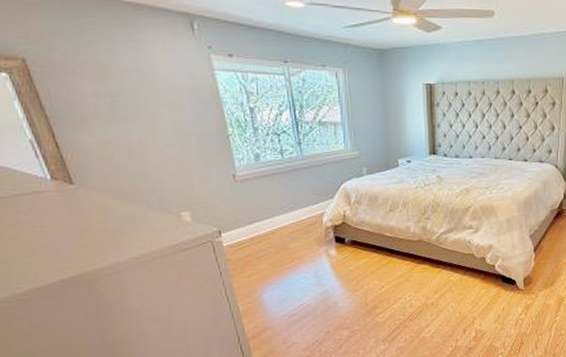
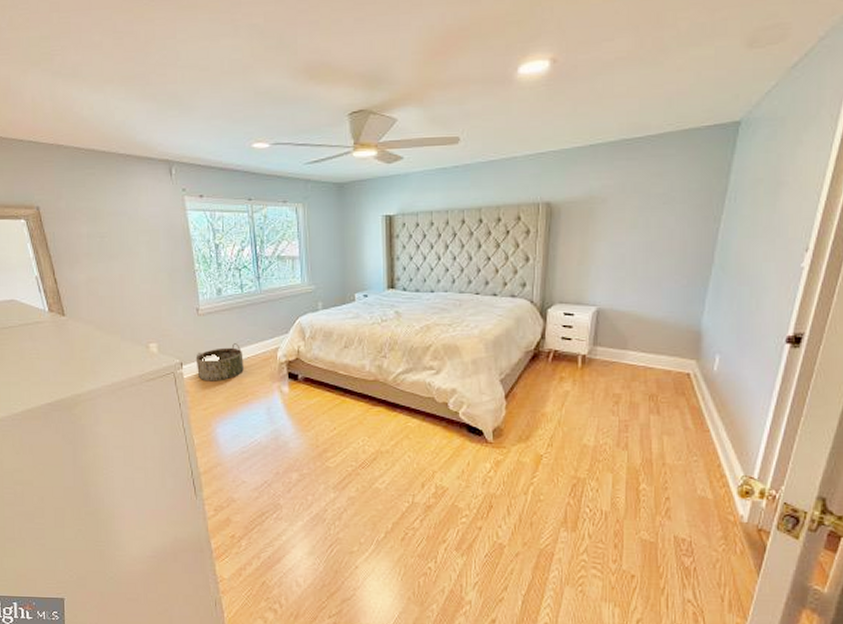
basket: none [235,209,289,249] -> present [195,343,244,381]

